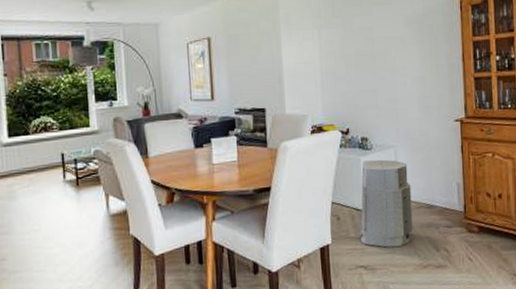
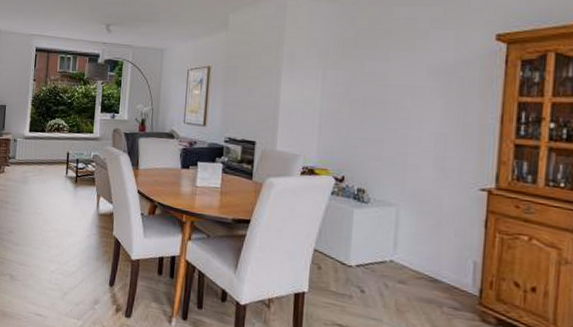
air purifier: present [359,159,413,248] -> none [340,214,412,316]

